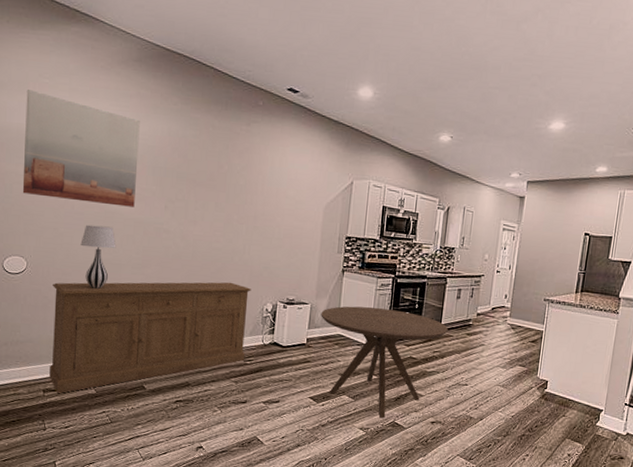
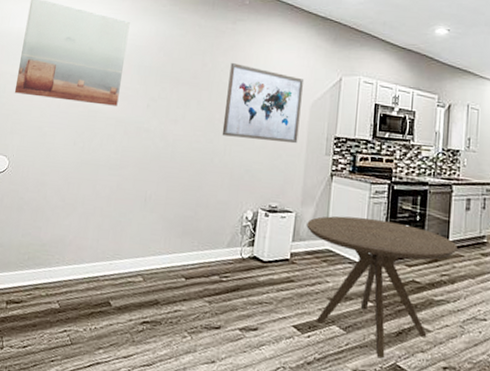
sideboard: present [49,282,251,393] -> none [14,183,231,306]
table lamp: present [80,224,116,289] -> none [62,123,96,191]
wall art: none [240,165,318,243] -> present [221,63,305,144]

